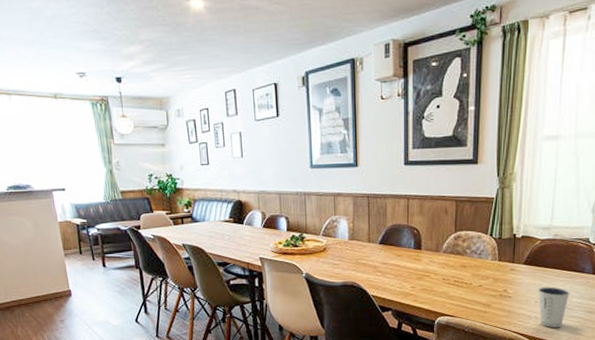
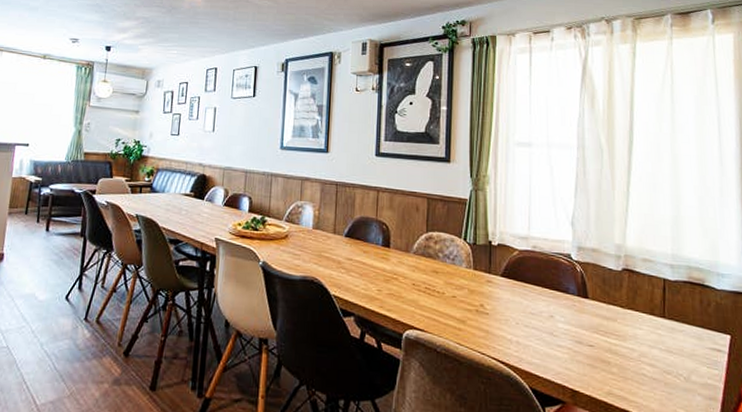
dixie cup: present [538,286,570,328] -> none [518,305,554,358]

